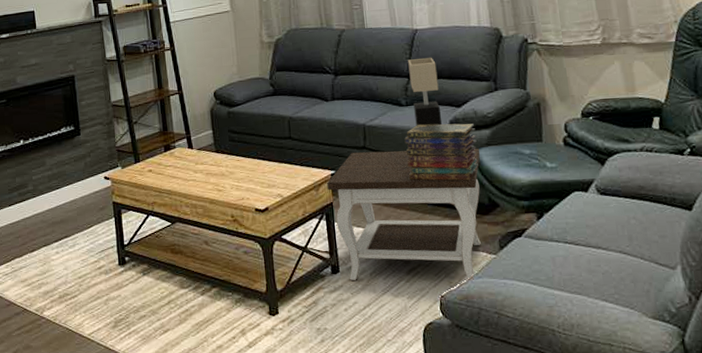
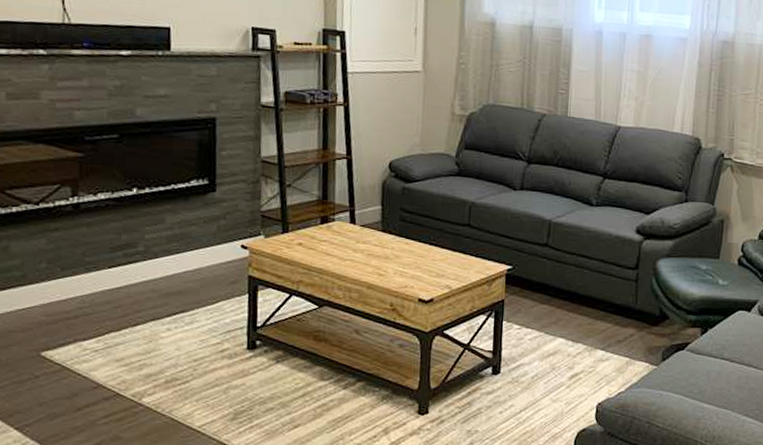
side table: present [327,148,481,280] -> none [501,249,659,389]
book stack: present [404,123,478,181] -> none [587,227,660,290]
table lamp: present [408,57,443,126] -> none [602,157,633,231]

